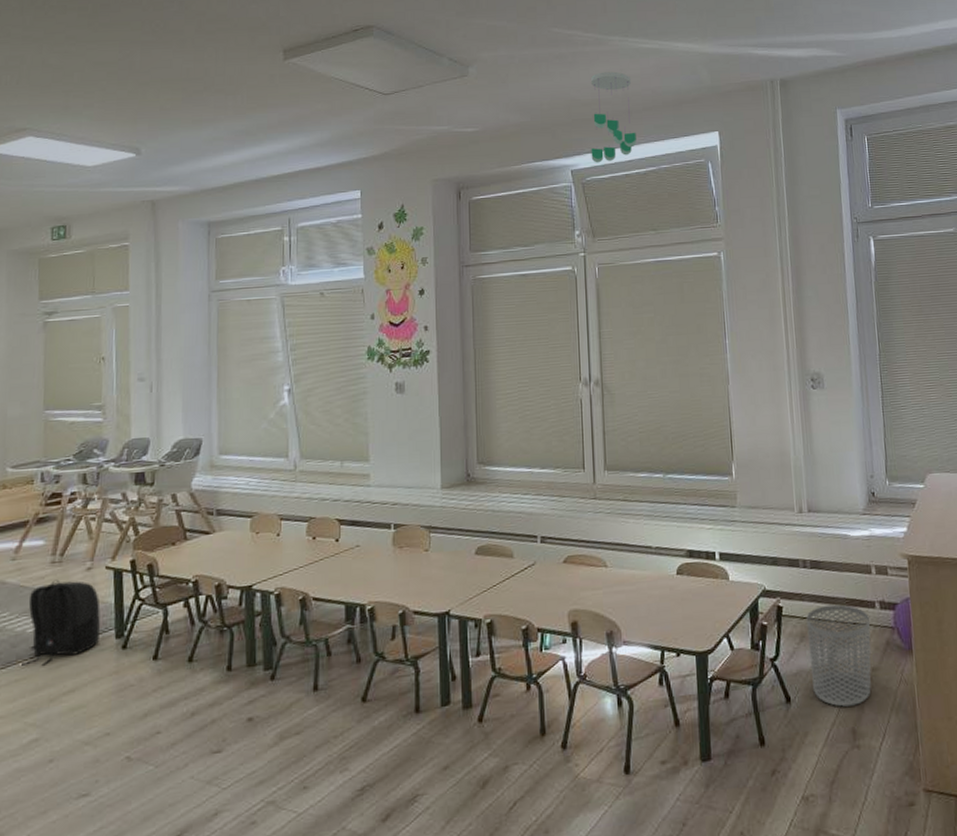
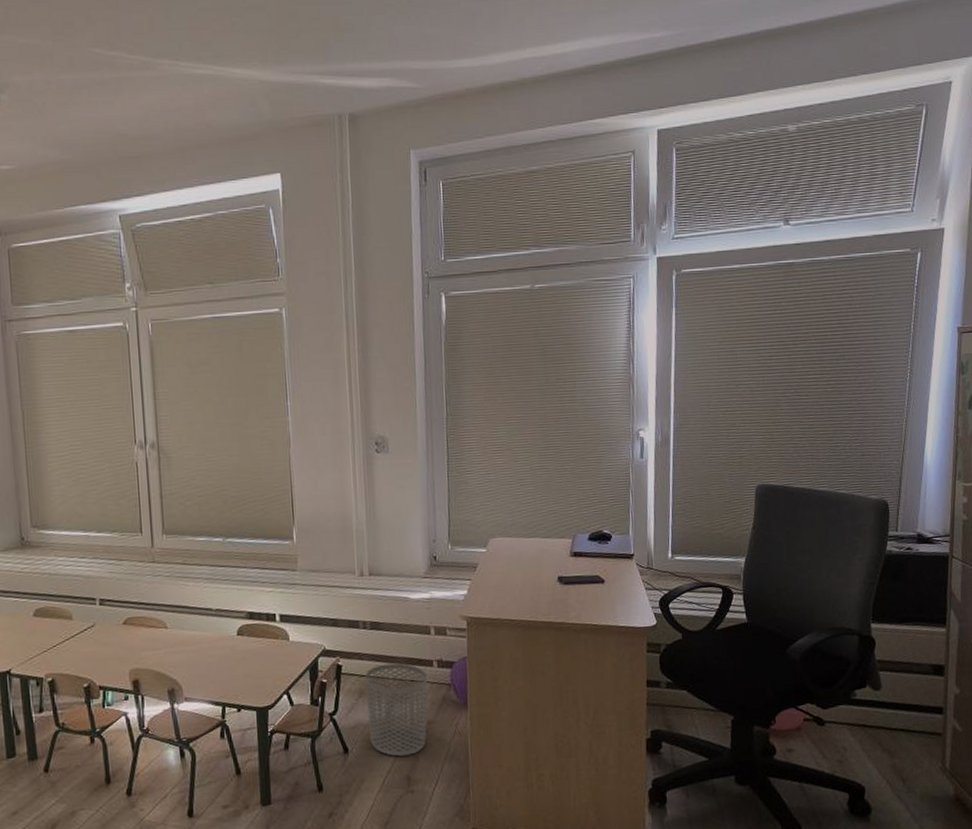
ceiling mobile: present [590,71,637,163] -> none [137,101,190,208]

